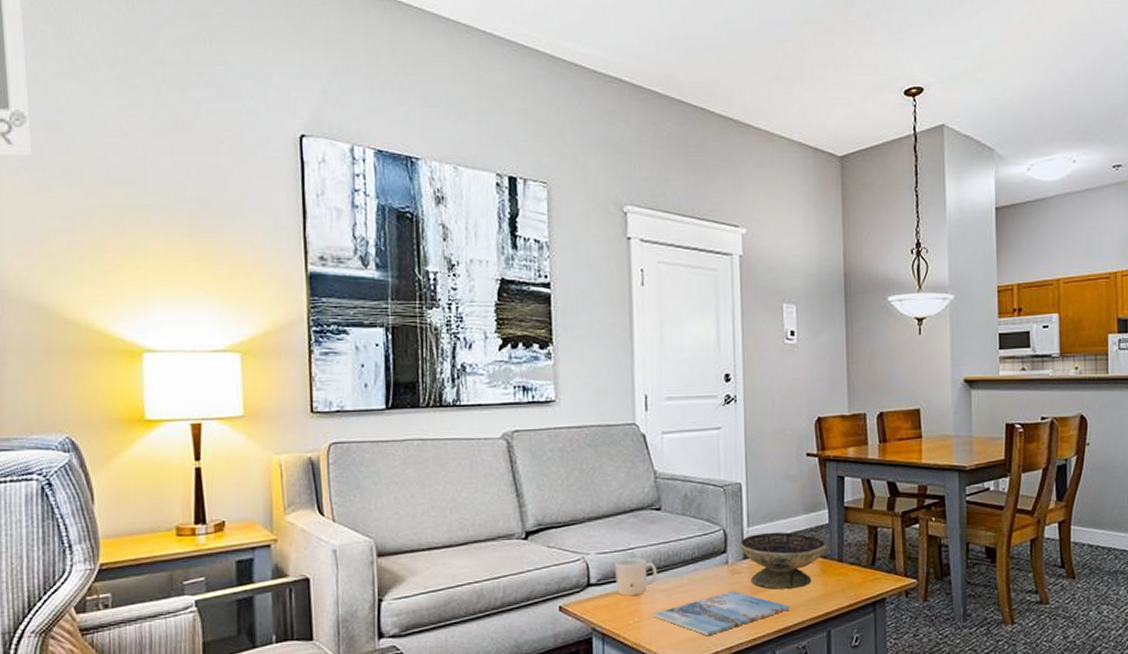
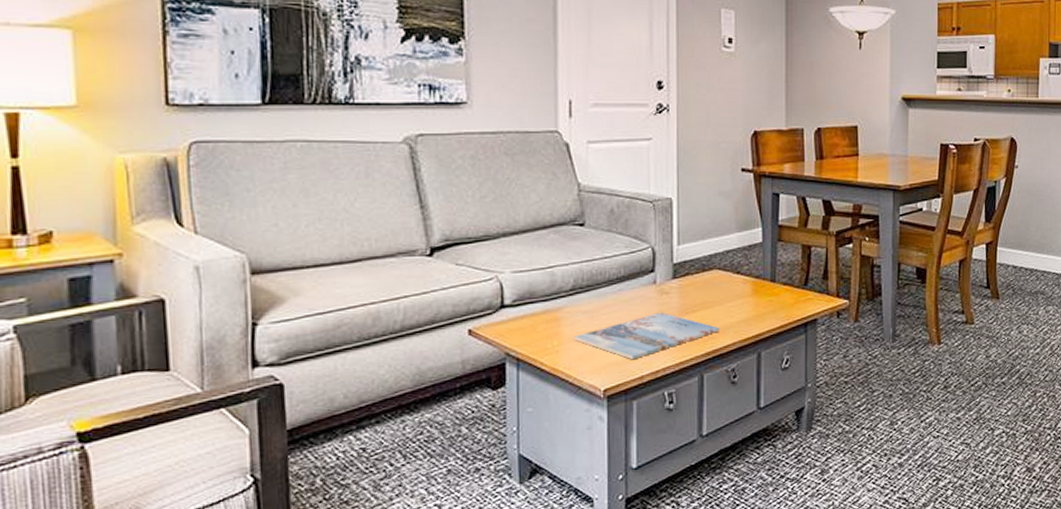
mug: present [615,558,658,597] -> none [532,277,580,319]
decorative bowl: present [739,531,827,590] -> none [668,250,759,311]

